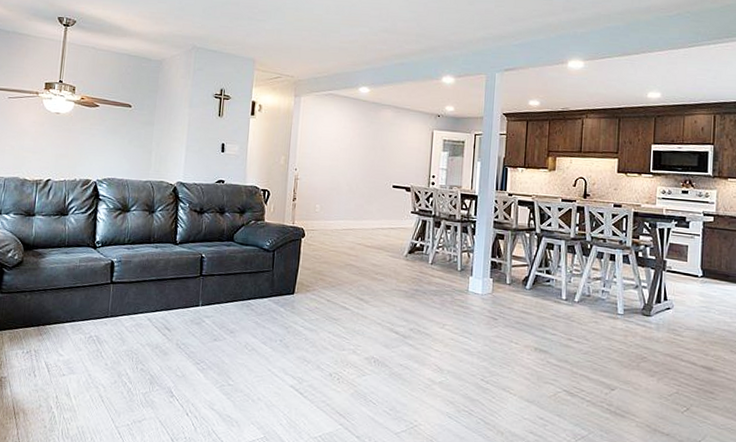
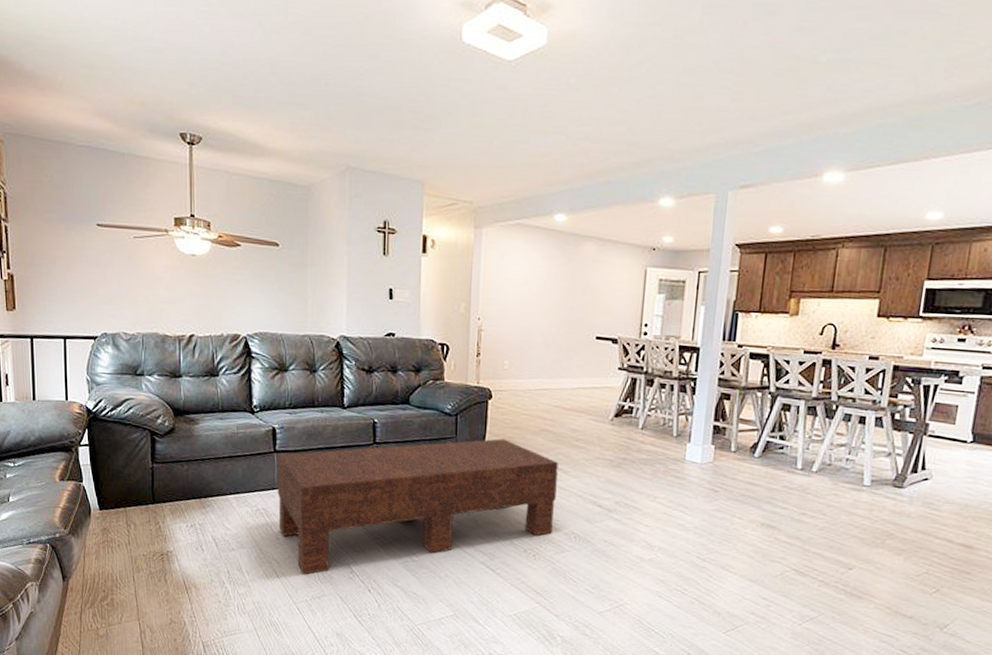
coffee table: none [108,272,361,400] -> present [277,438,558,575]

